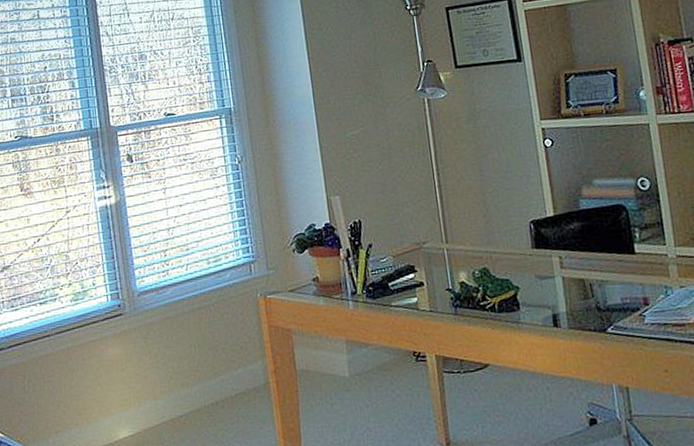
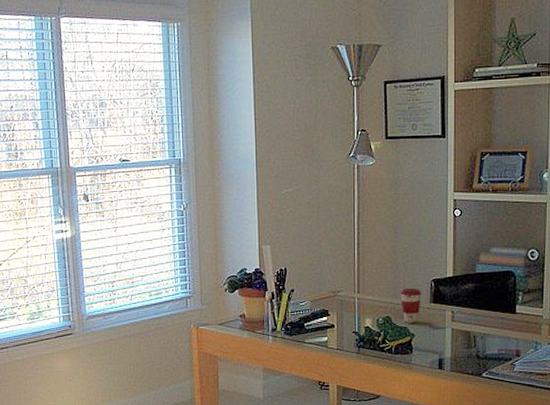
coffee cup: none [496,233,522,275] -> present [401,289,421,324]

